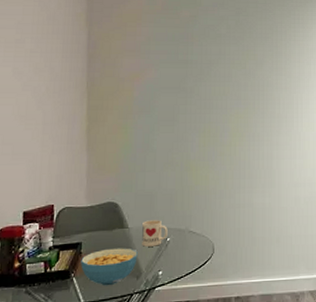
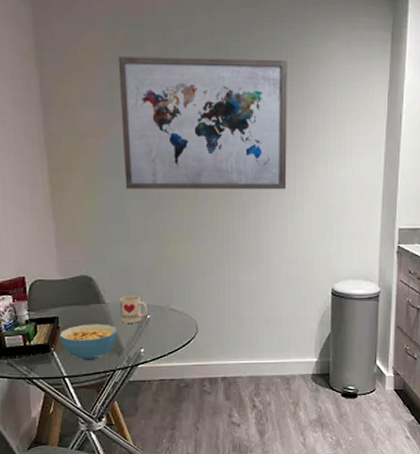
wall art: none [155,18,295,124] -> present [118,56,287,190]

